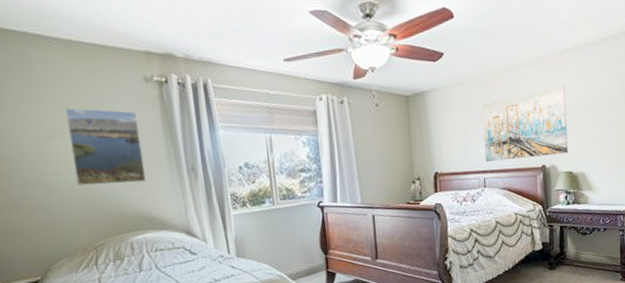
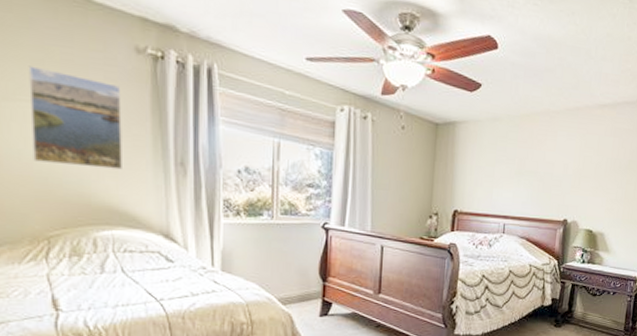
wall art: present [482,85,568,162] -> none [508,140,598,211]

